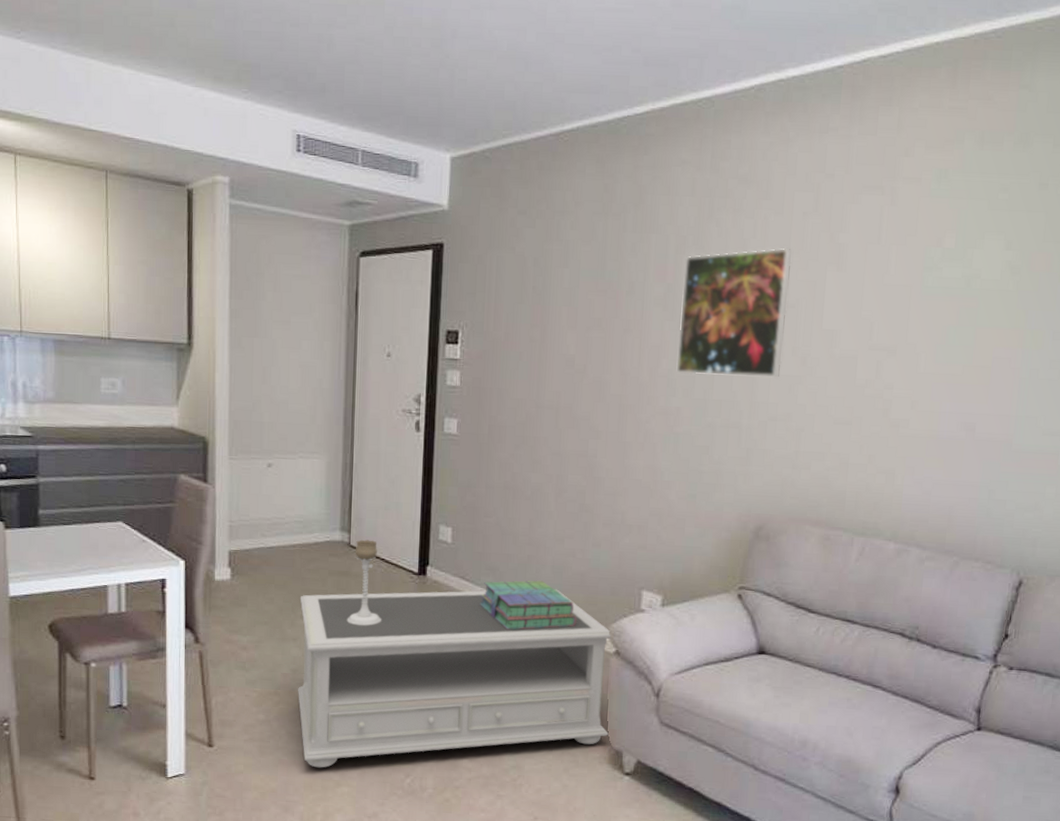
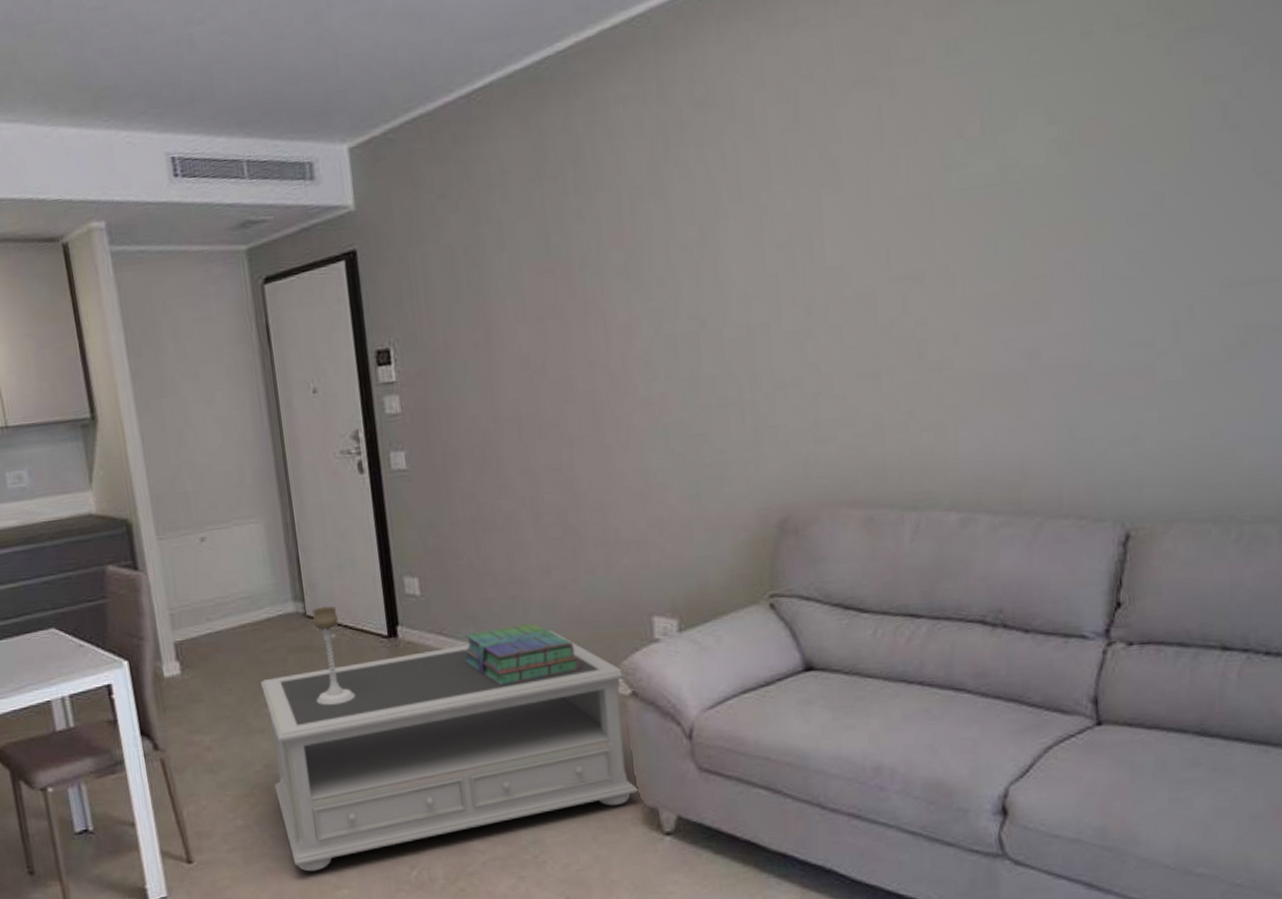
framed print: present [676,247,792,377] -> none [643,176,782,353]

